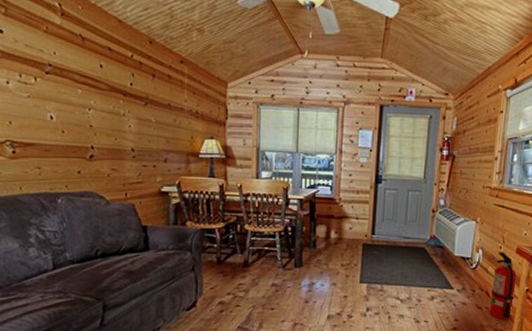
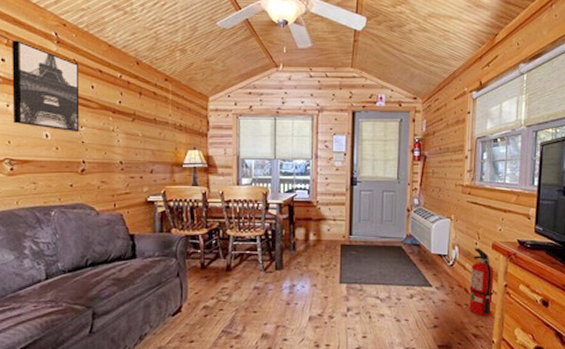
wall art: none [11,9,87,115] -> present [12,40,80,132]

